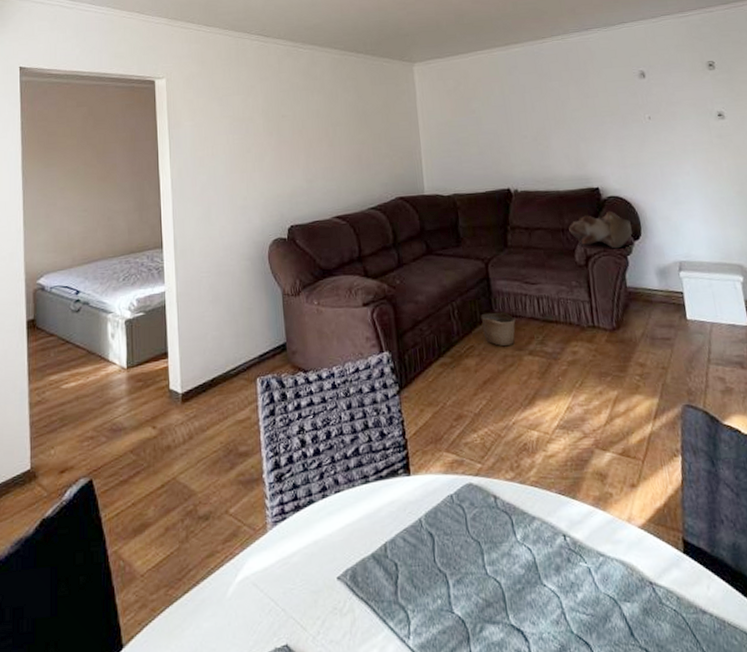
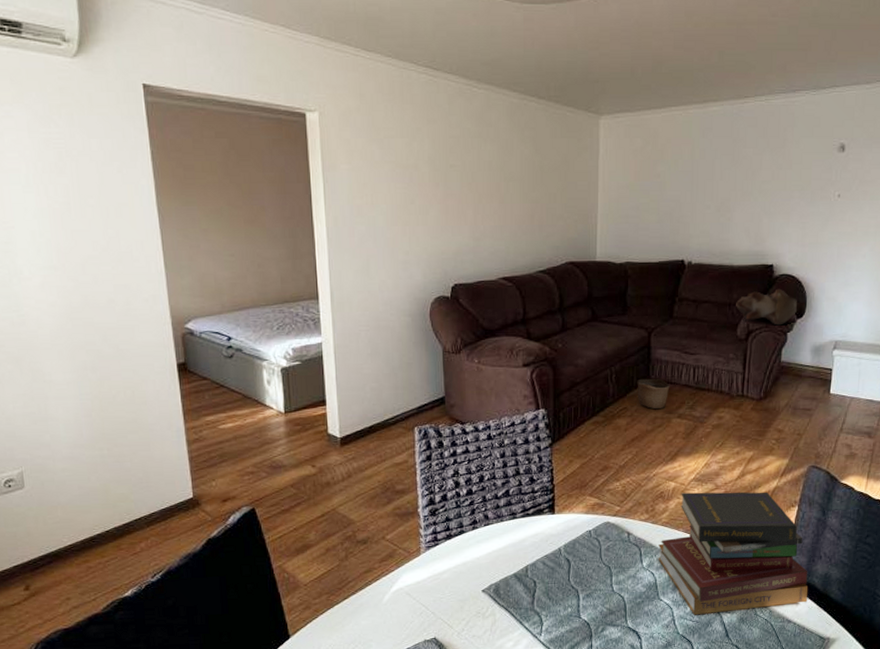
books: none [531,439,720,606] -> present [658,492,809,615]

